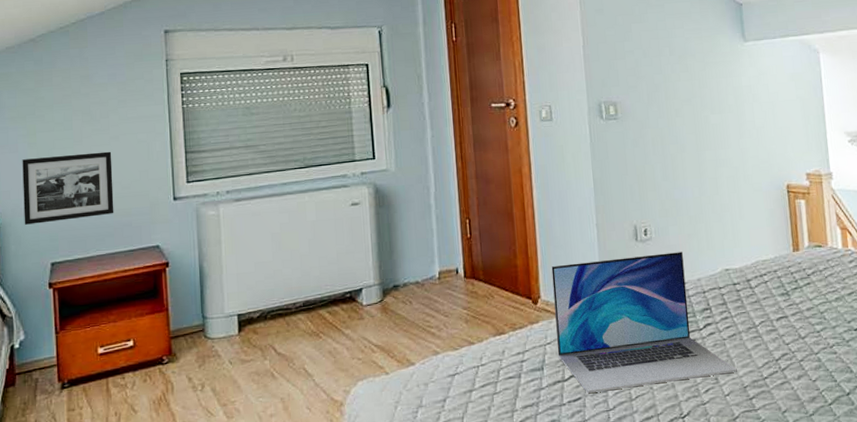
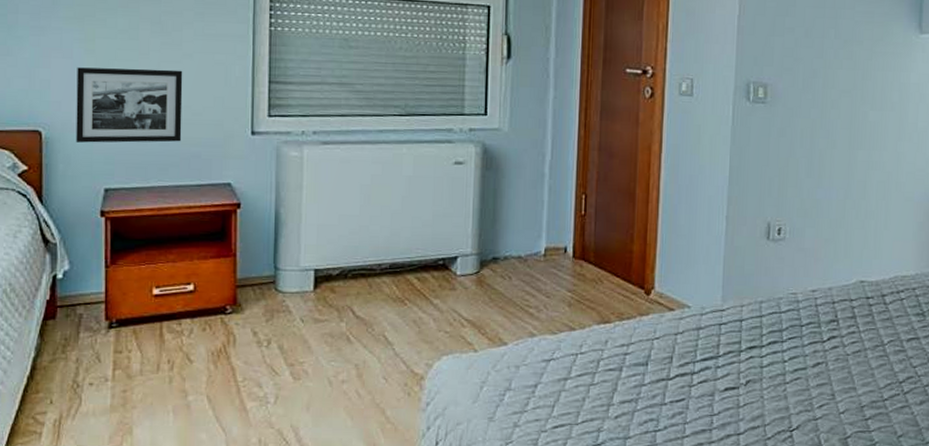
laptop: present [551,252,737,393] -> none [665,255,857,395]

